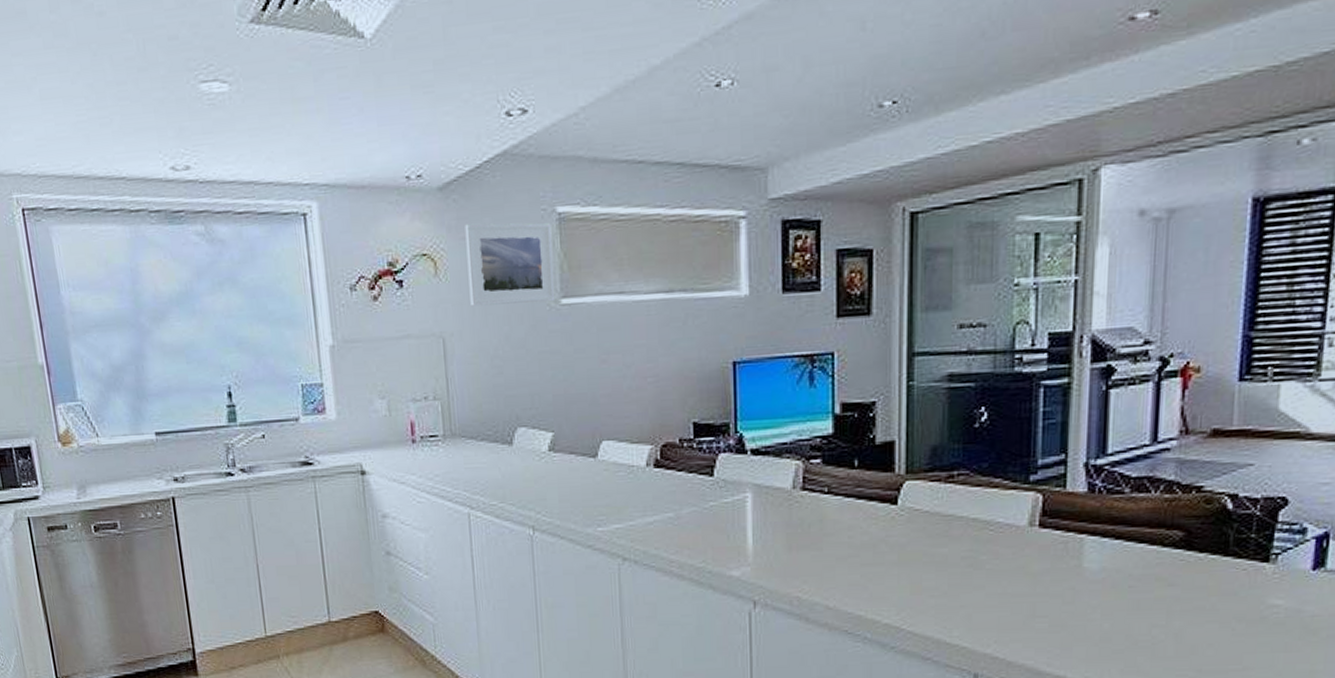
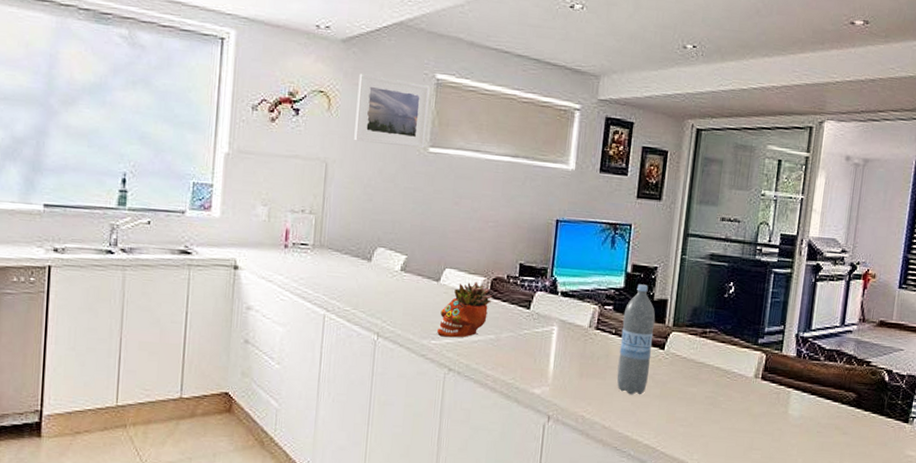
succulent planter: none [603,452,665,522] -> present [437,282,493,338]
water bottle: none [836,426,881,565] -> present [616,284,655,395]

